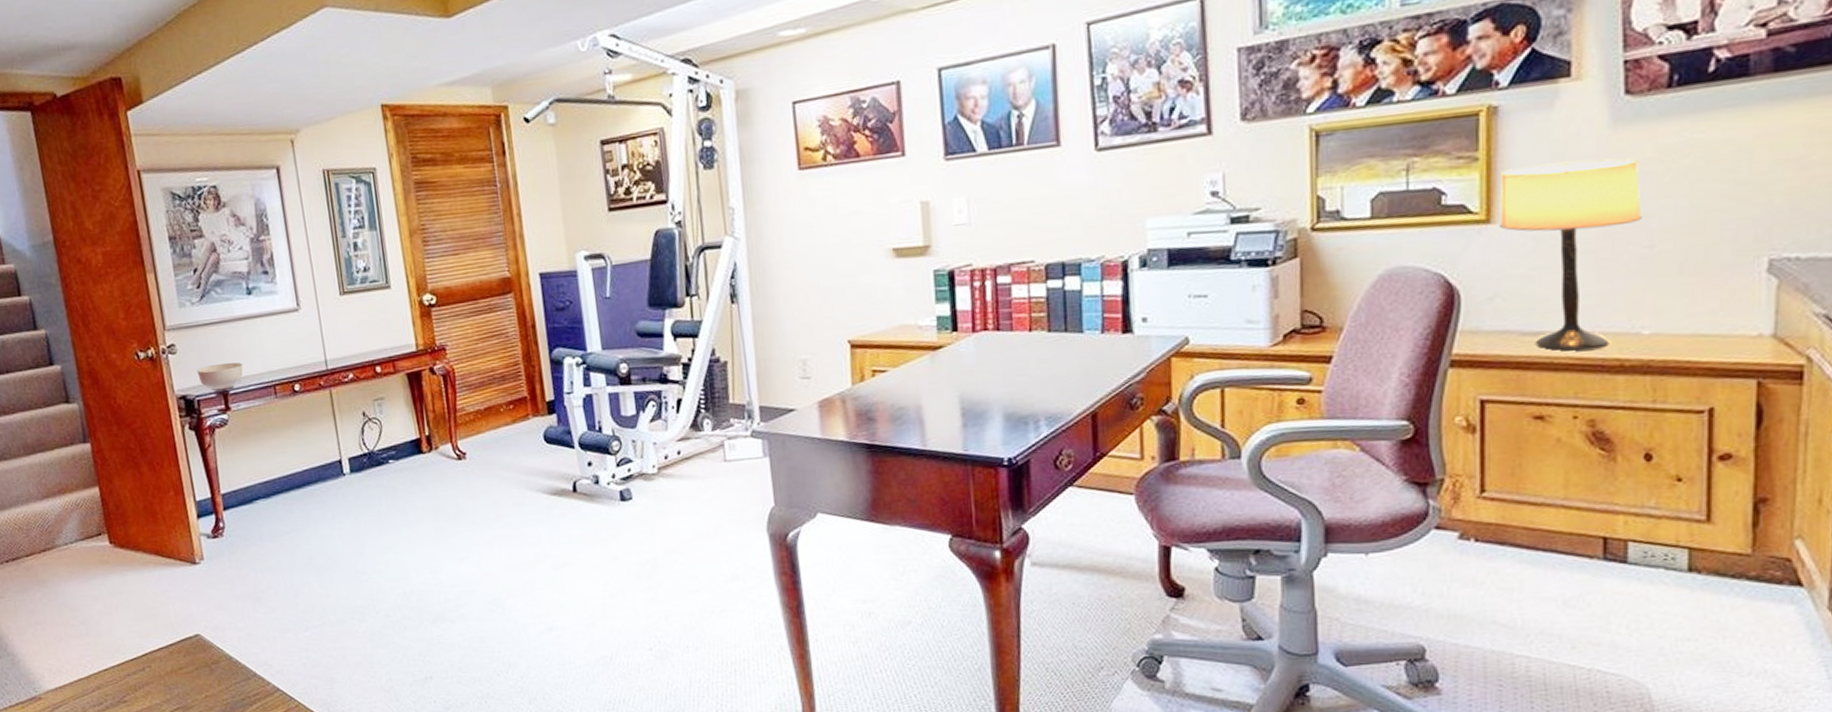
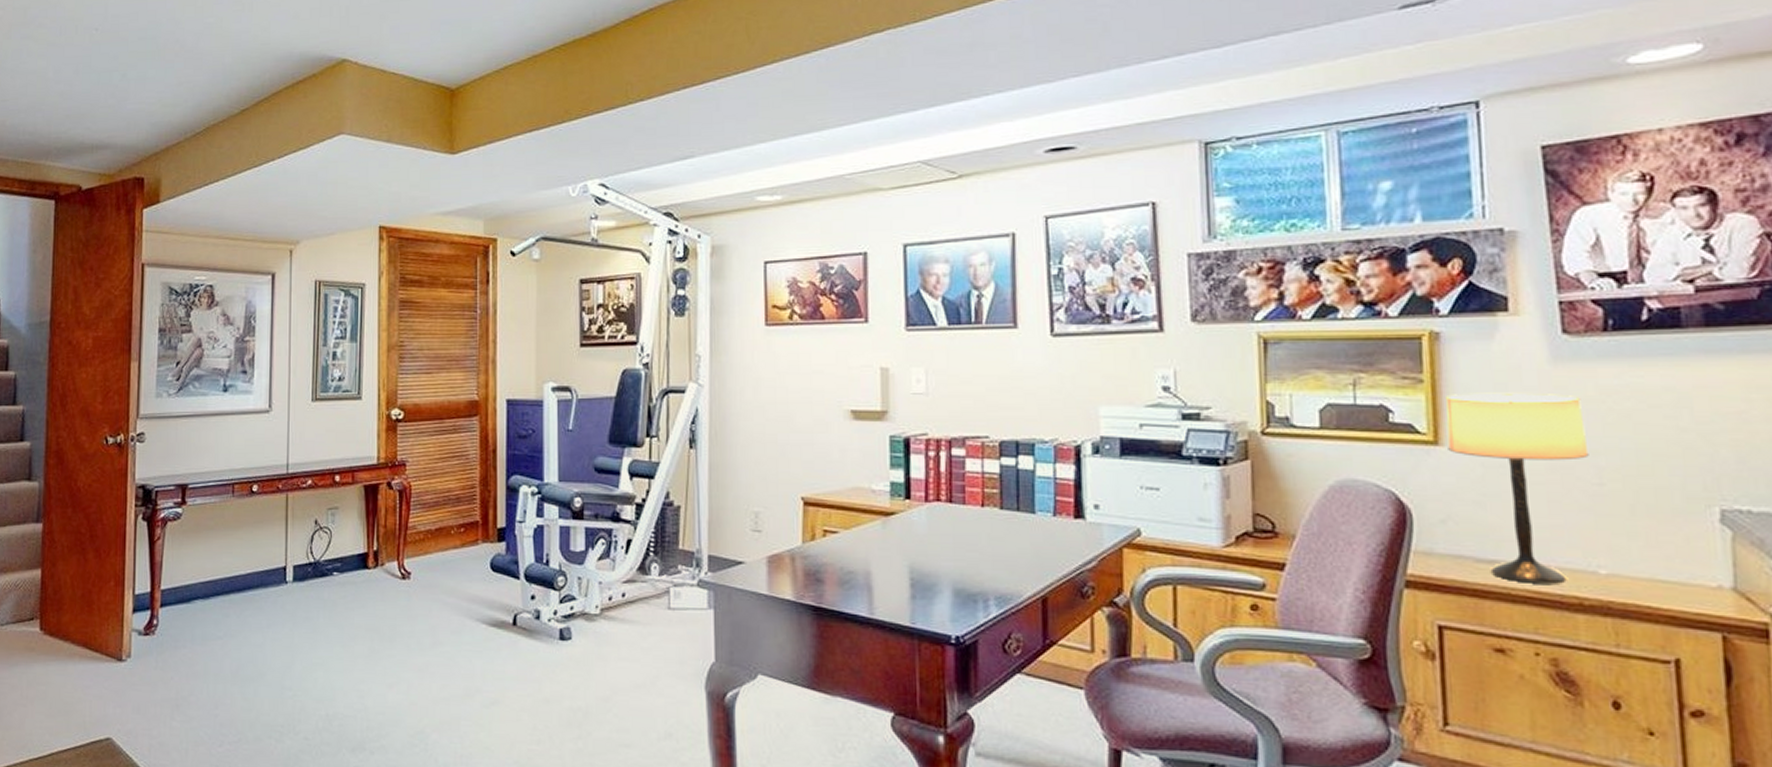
bowl: present [197,362,243,391] -> none [161,456,206,483]

